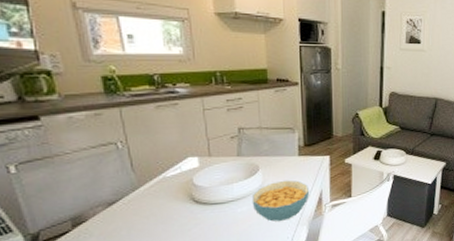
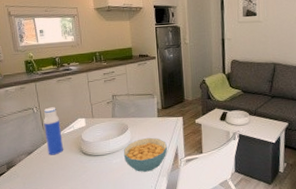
water bottle: none [134,141,165,206] -> present [44,107,63,155]

